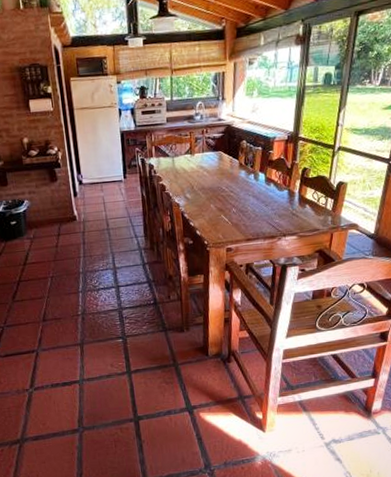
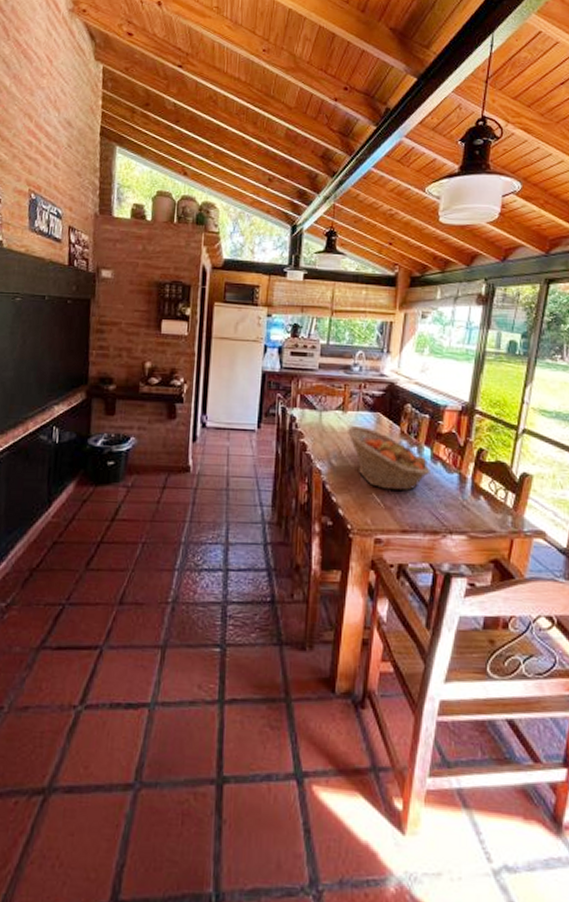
fruit basket: none [196,164,266,211] -> present [346,425,430,491]

